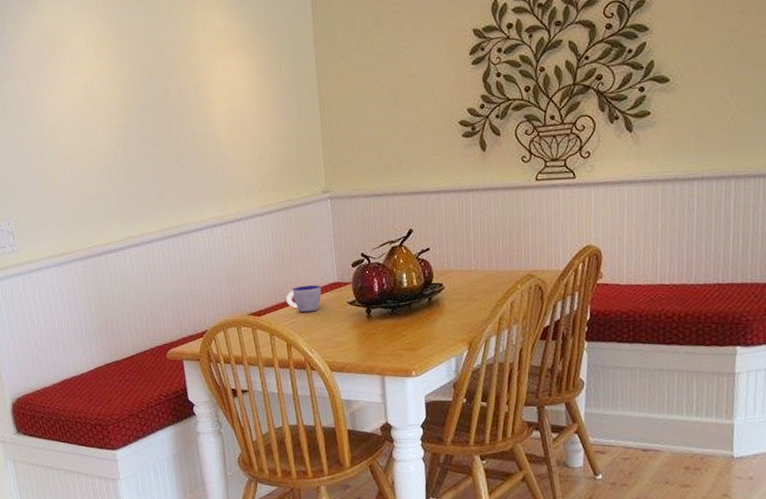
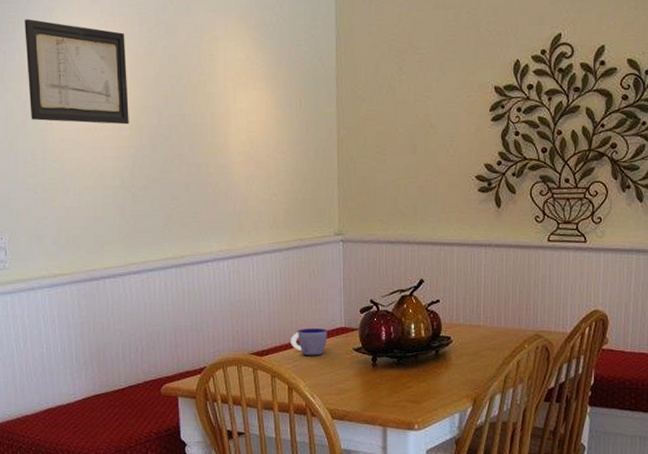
wall art: none [12,11,118,109] -> present [24,19,129,125]

